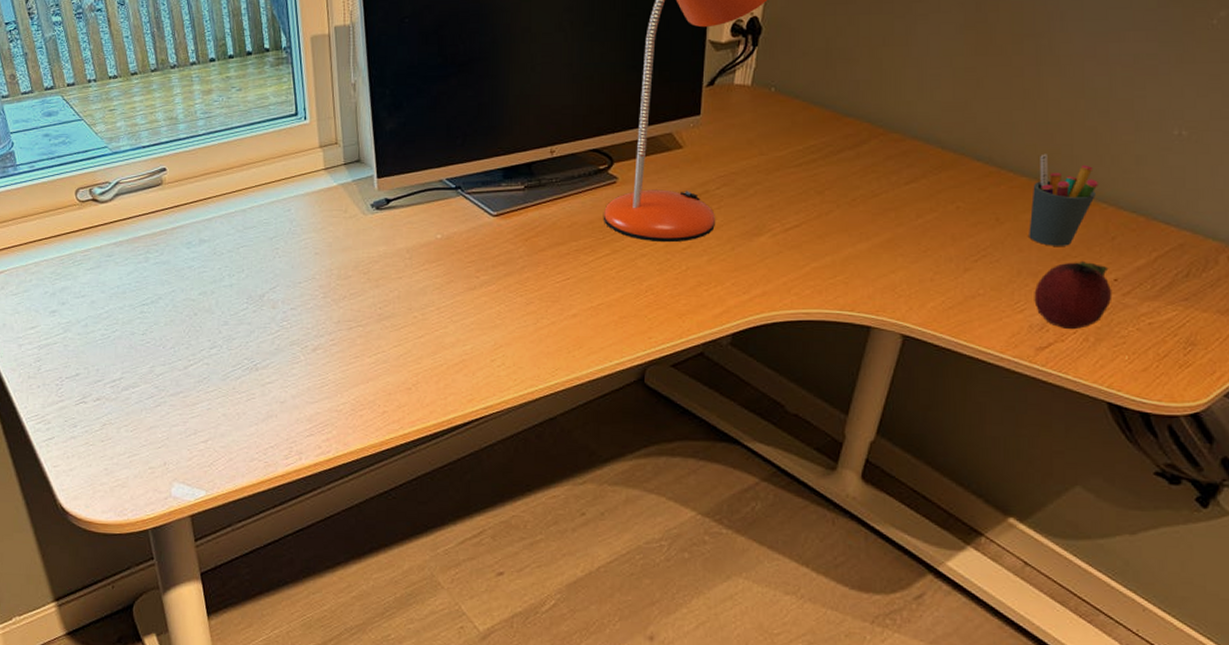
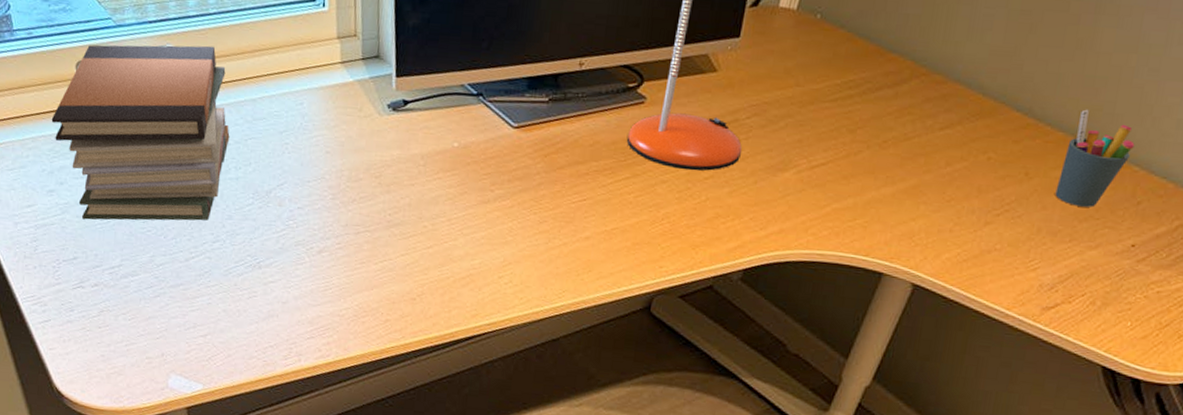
book stack: none [53,164,223,337] -> present [51,45,230,221]
fruit: present [1034,260,1113,330] -> none [1048,223,1129,293]

